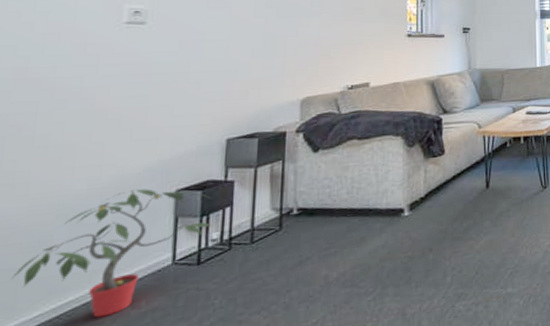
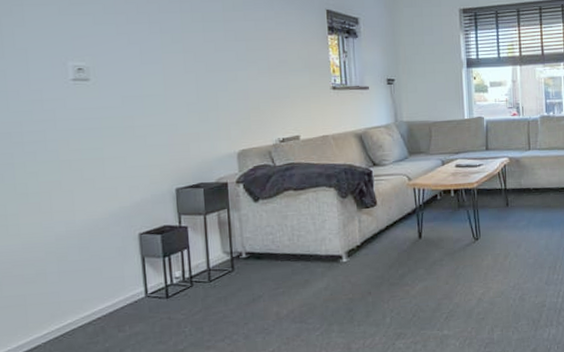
potted plant: present [12,189,213,318] -> none [21,232,175,338]

